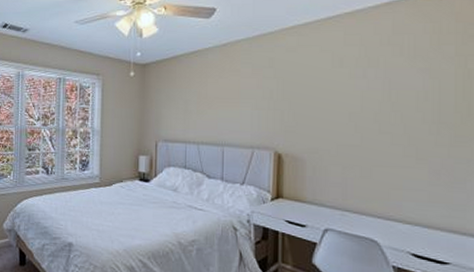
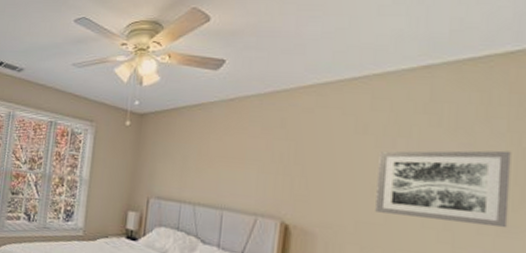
wall art: none [353,72,459,139] -> present [375,150,512,228]

